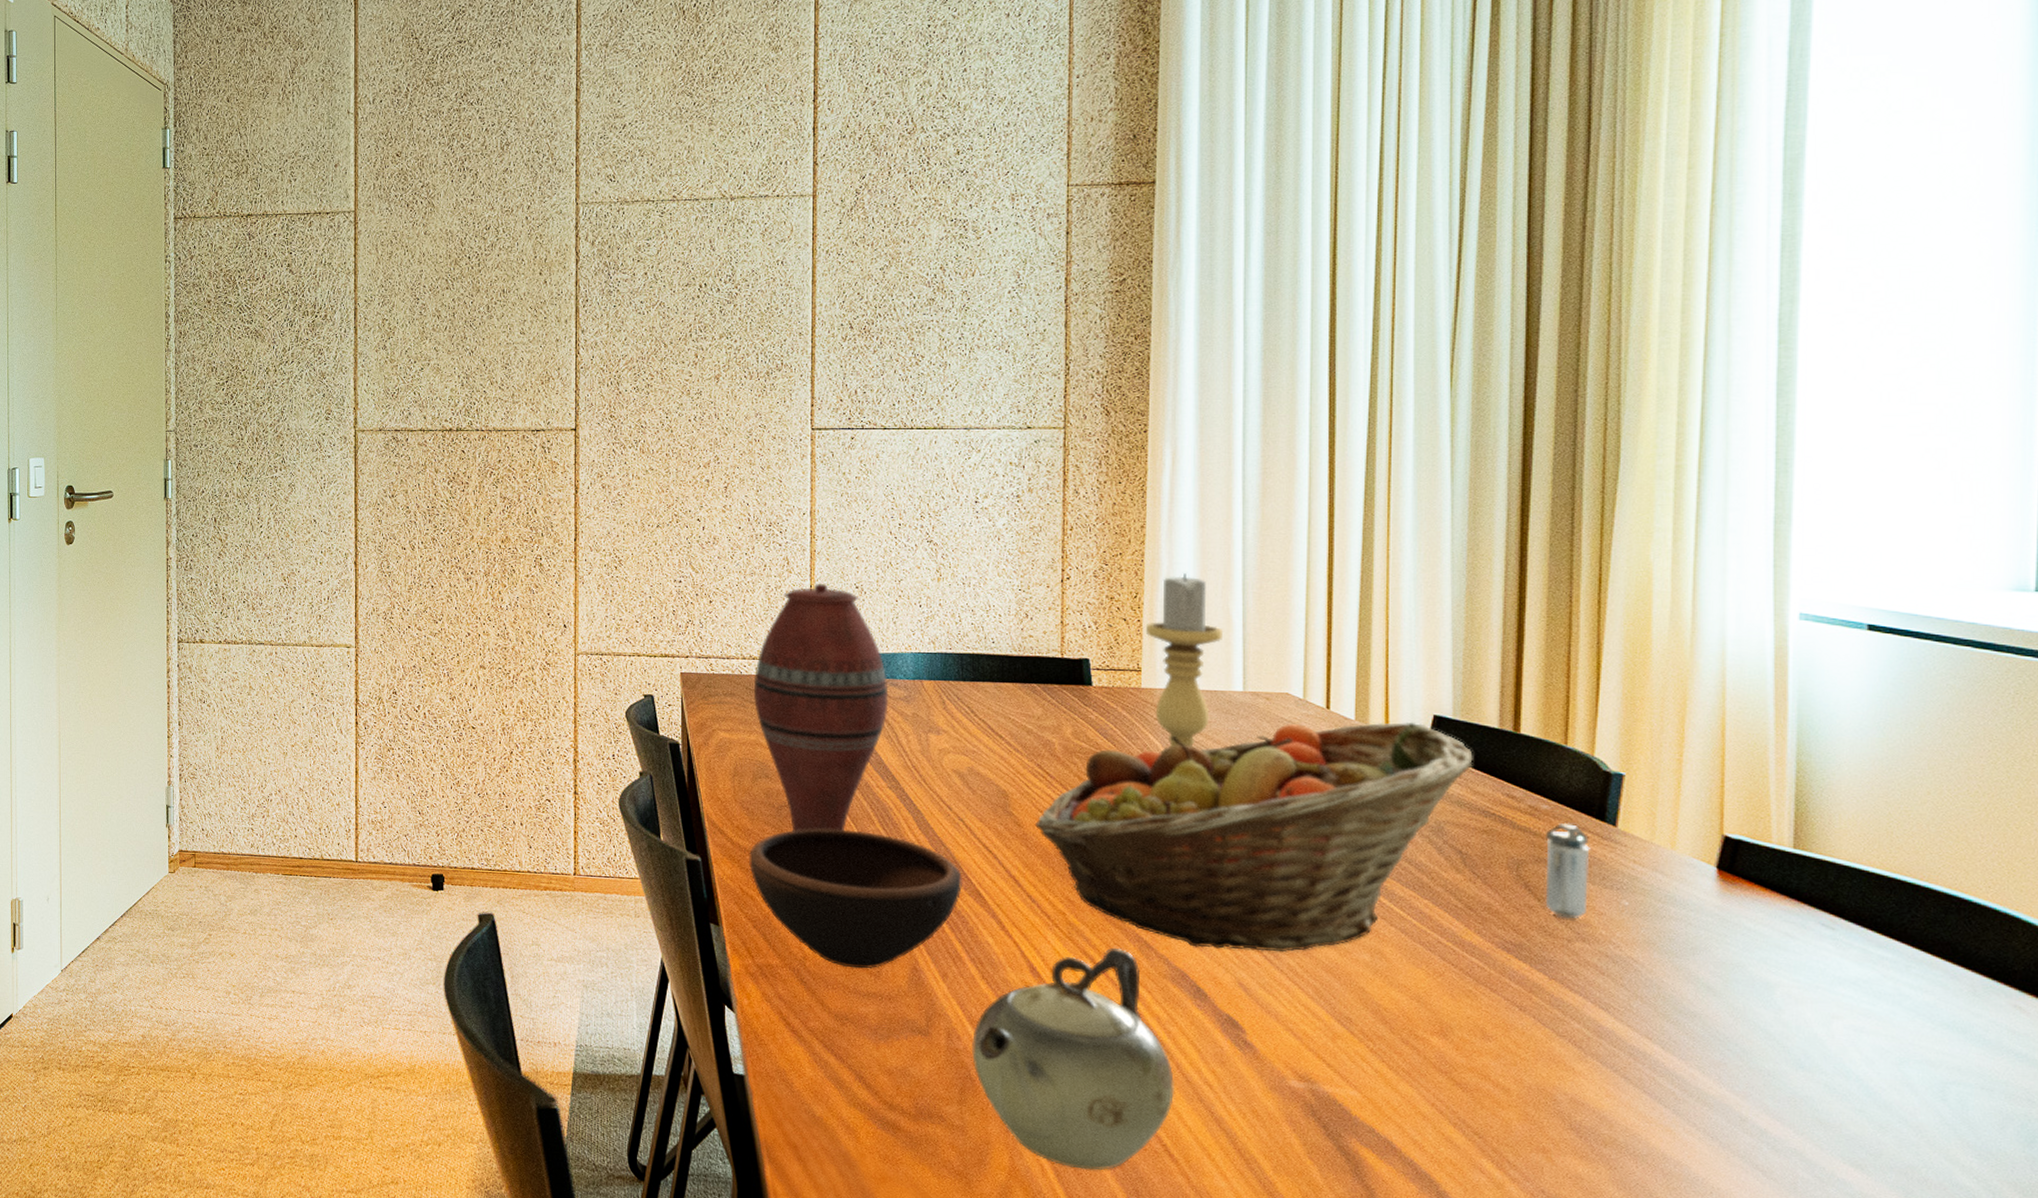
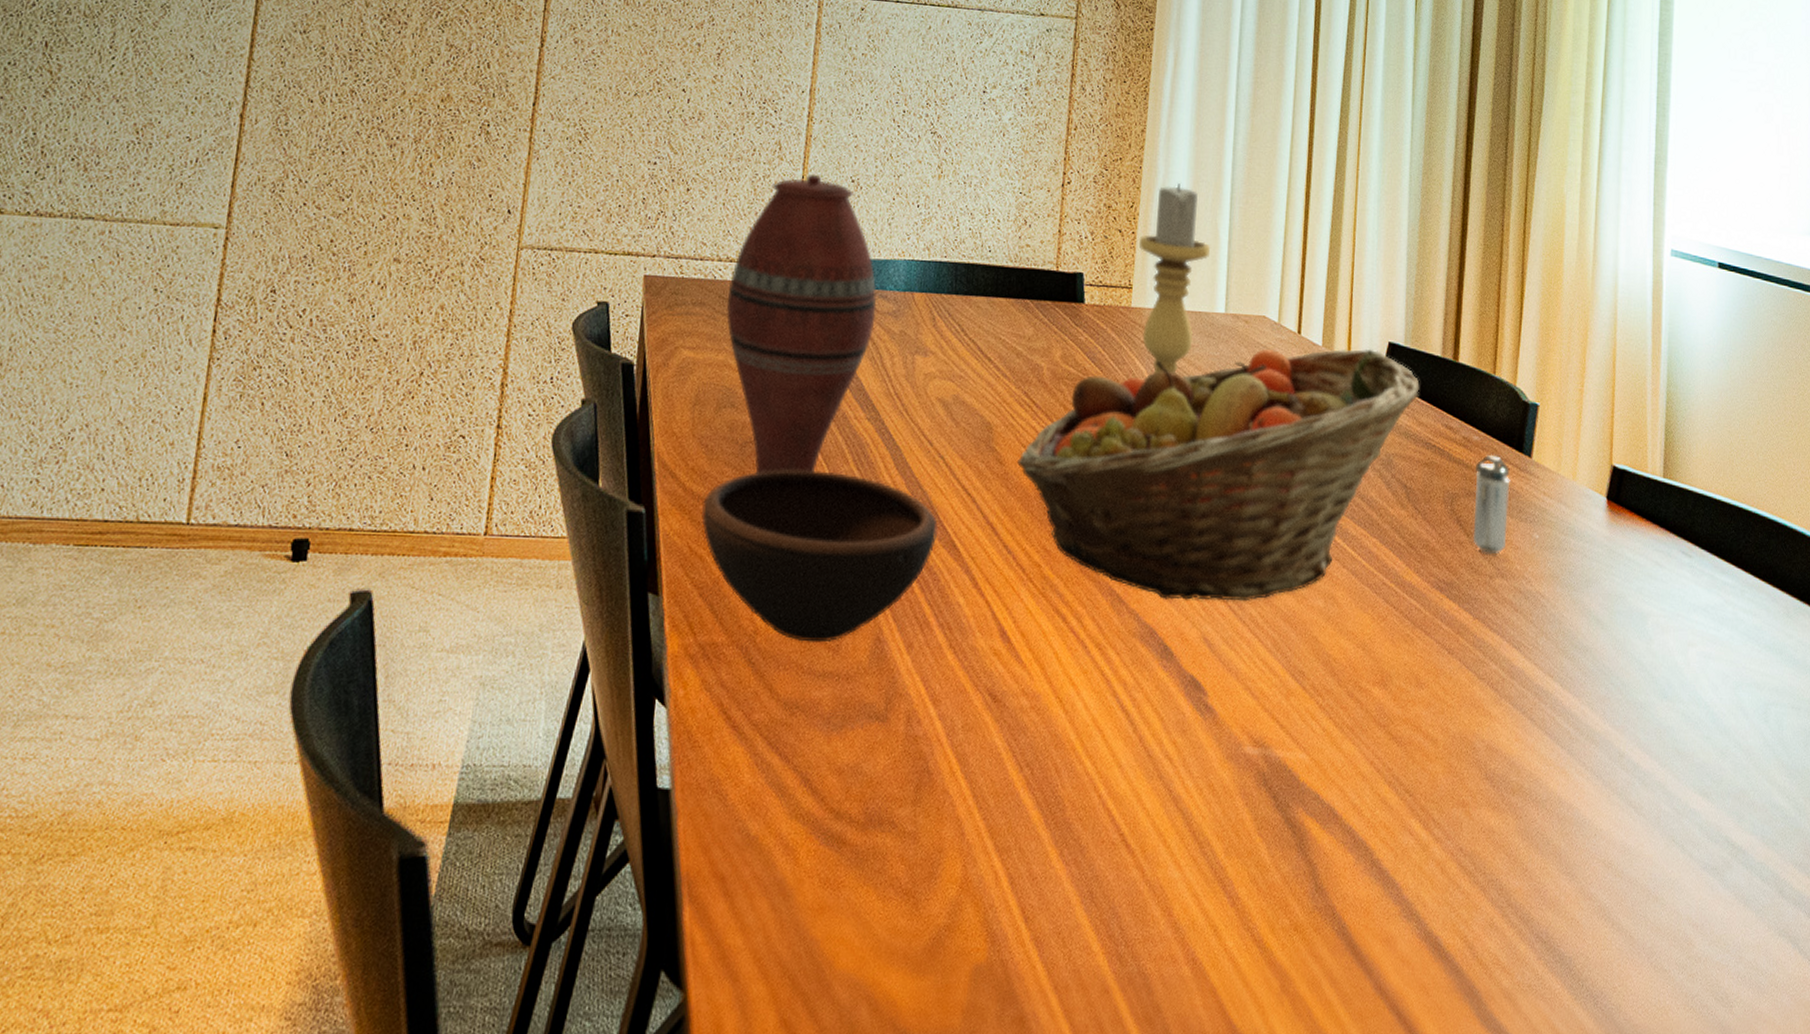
teapot: present [972,948,1174,1171] -> none [932,605,1136,873]

